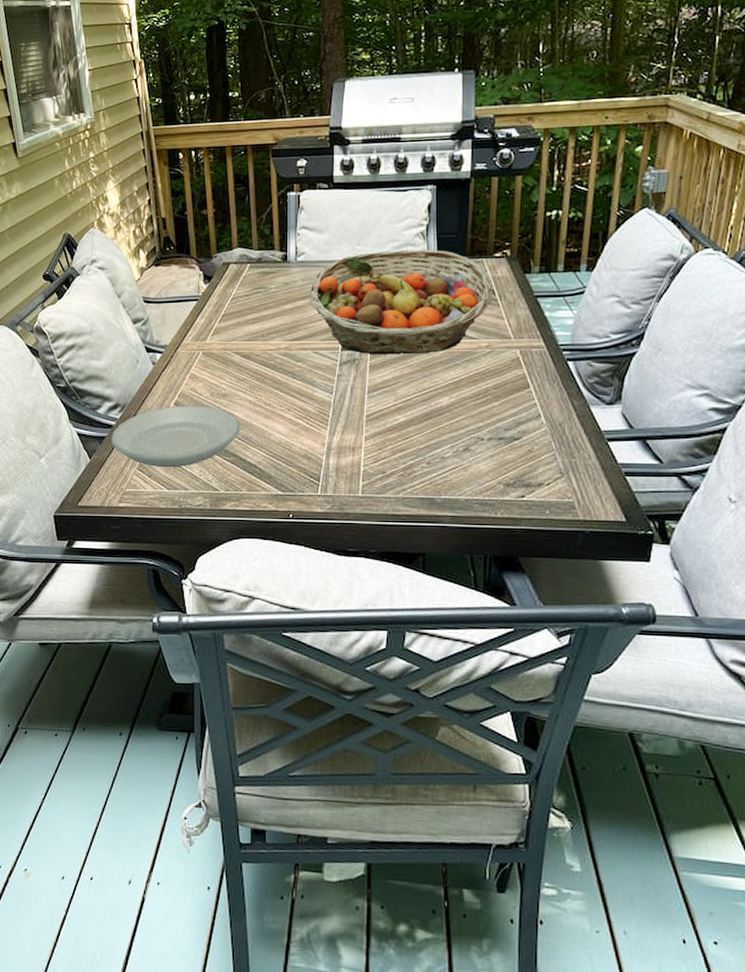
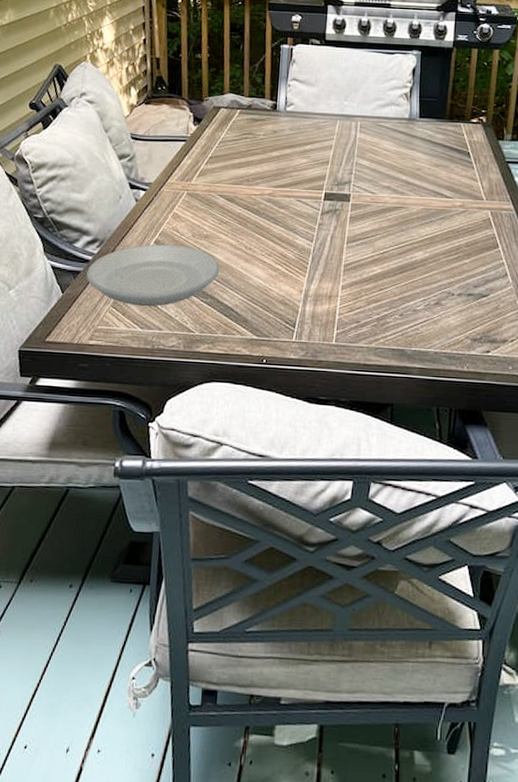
fruit basket: present [309,249,494,355] -> none [295,108,470,209]

